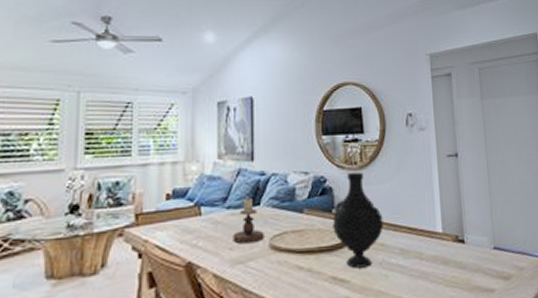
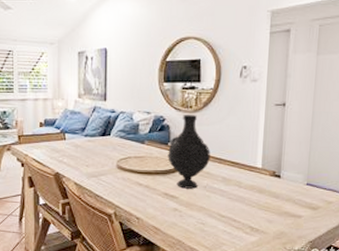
candlestick: present [233,197,264,244] -> none [89,129,113,163]

